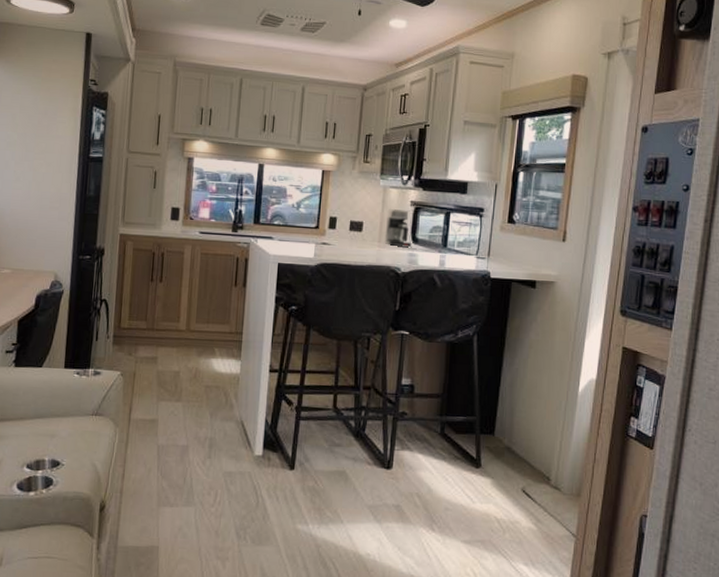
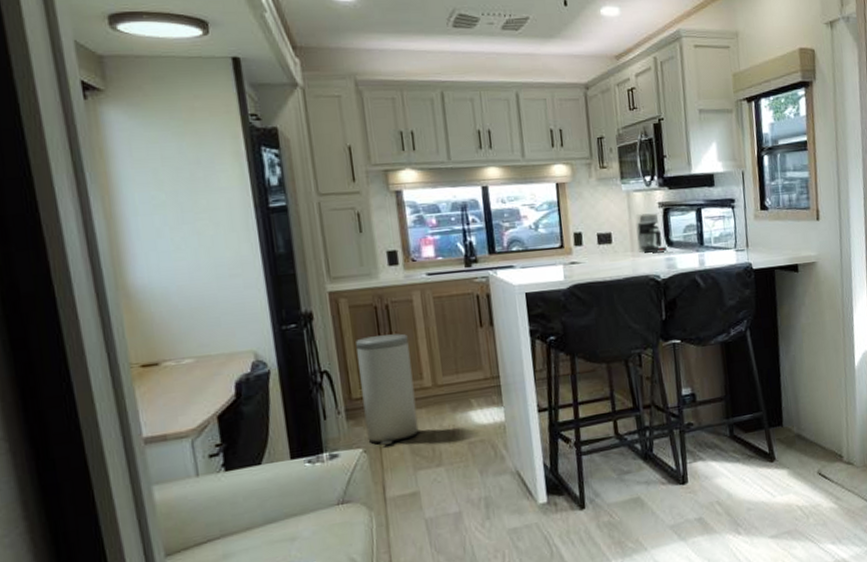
pedal bin: none [126,277,174,373] -> present [356,333,419,445]

